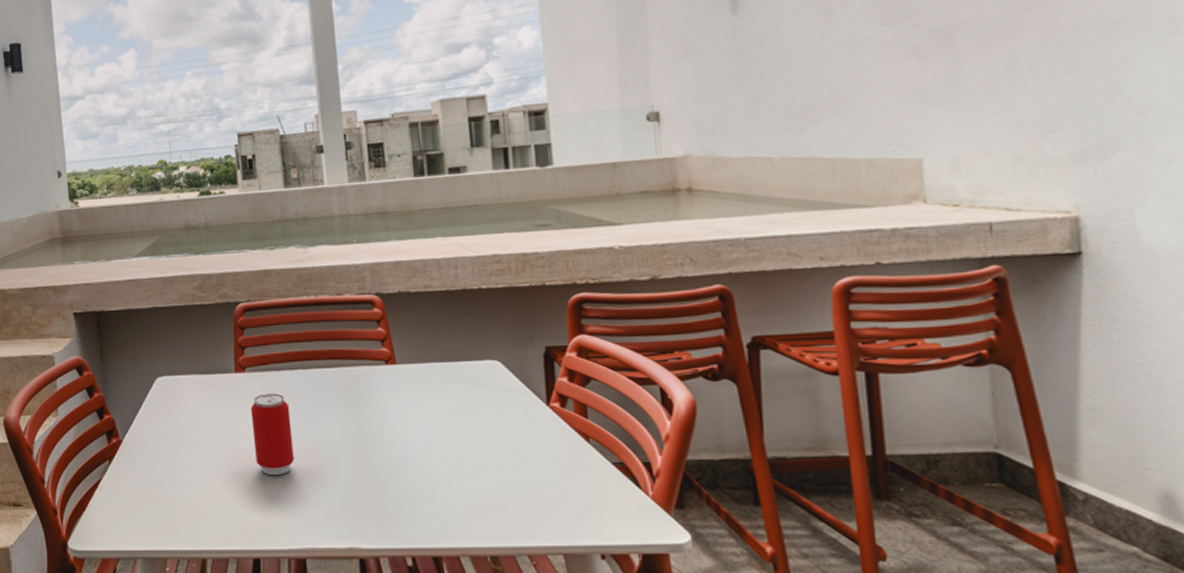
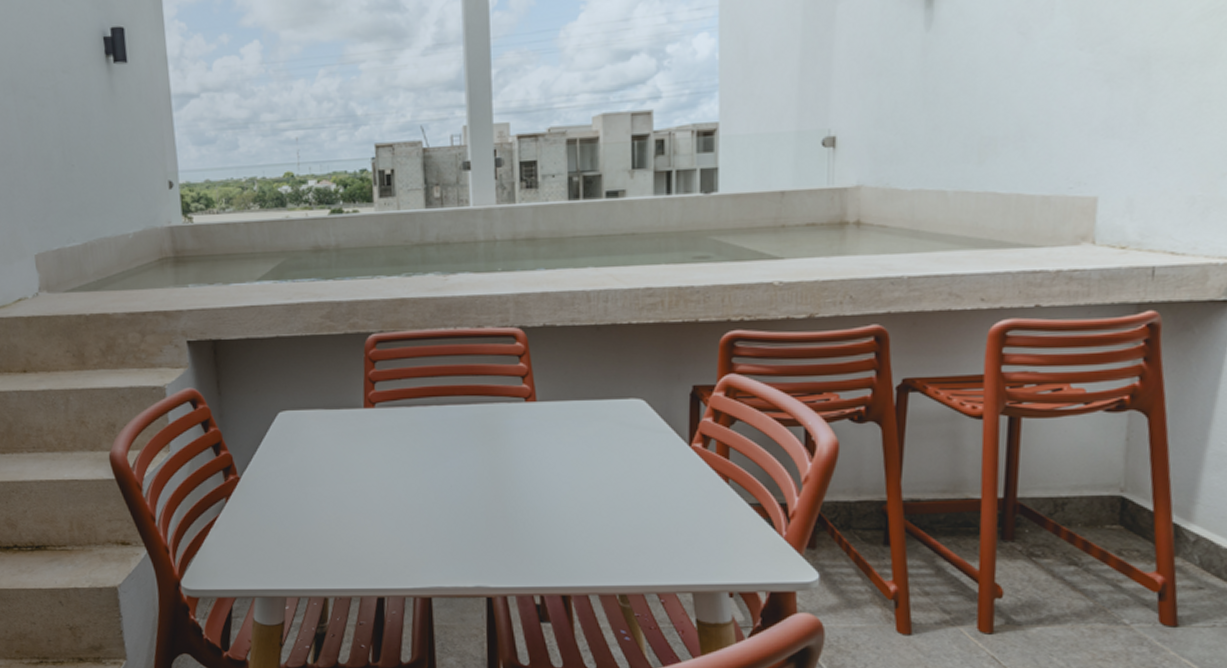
beverage can: present [250,393,294,476] -> none [379,430,424,515]

